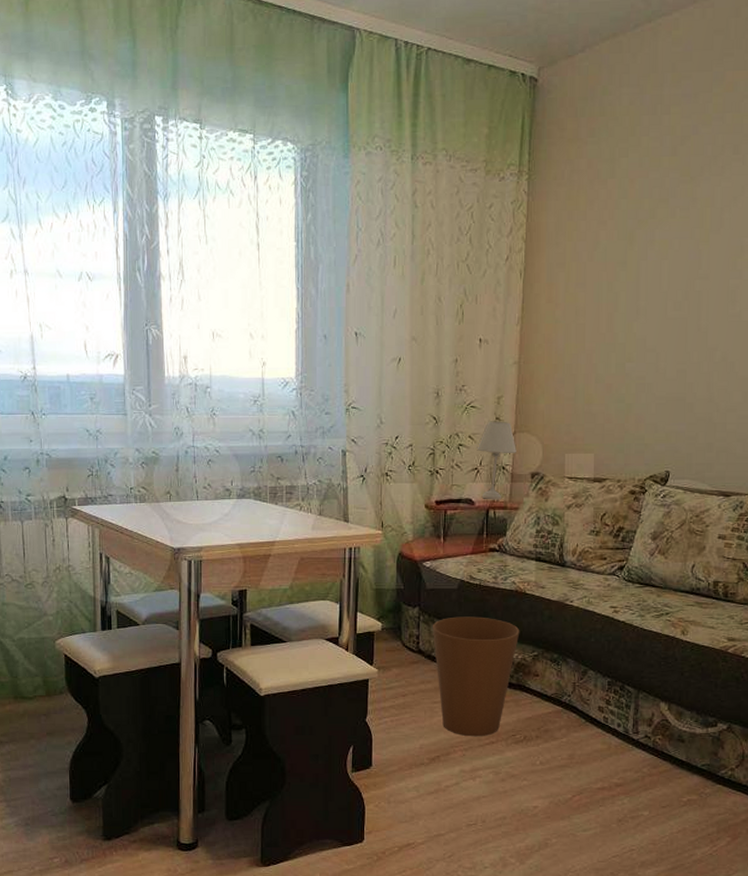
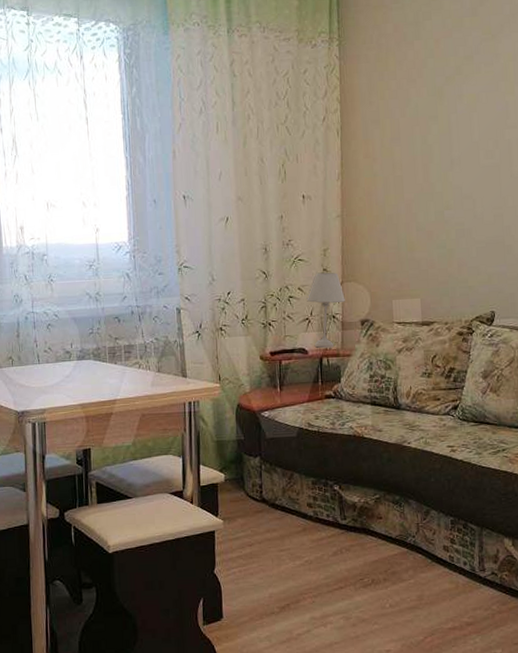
trash bin: present [432,616,520,737] -> none [274,463,361,583]

